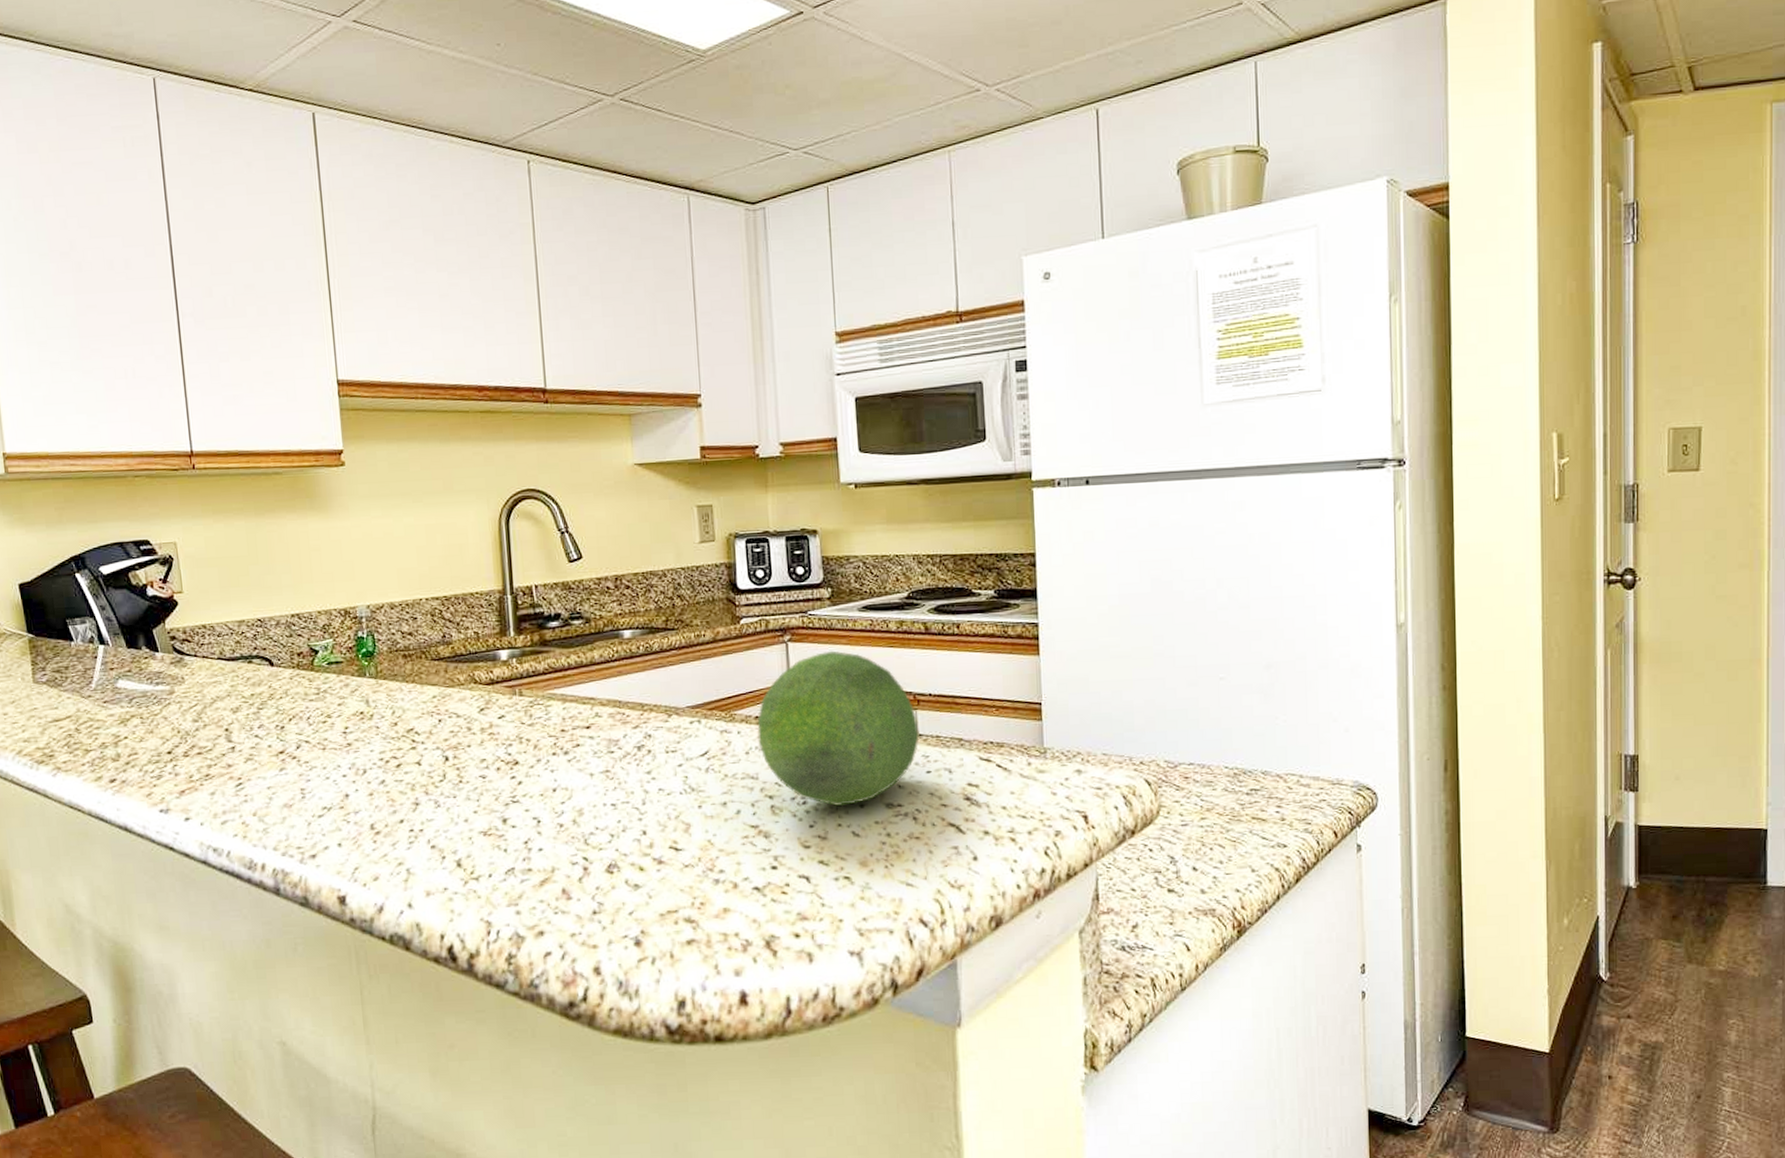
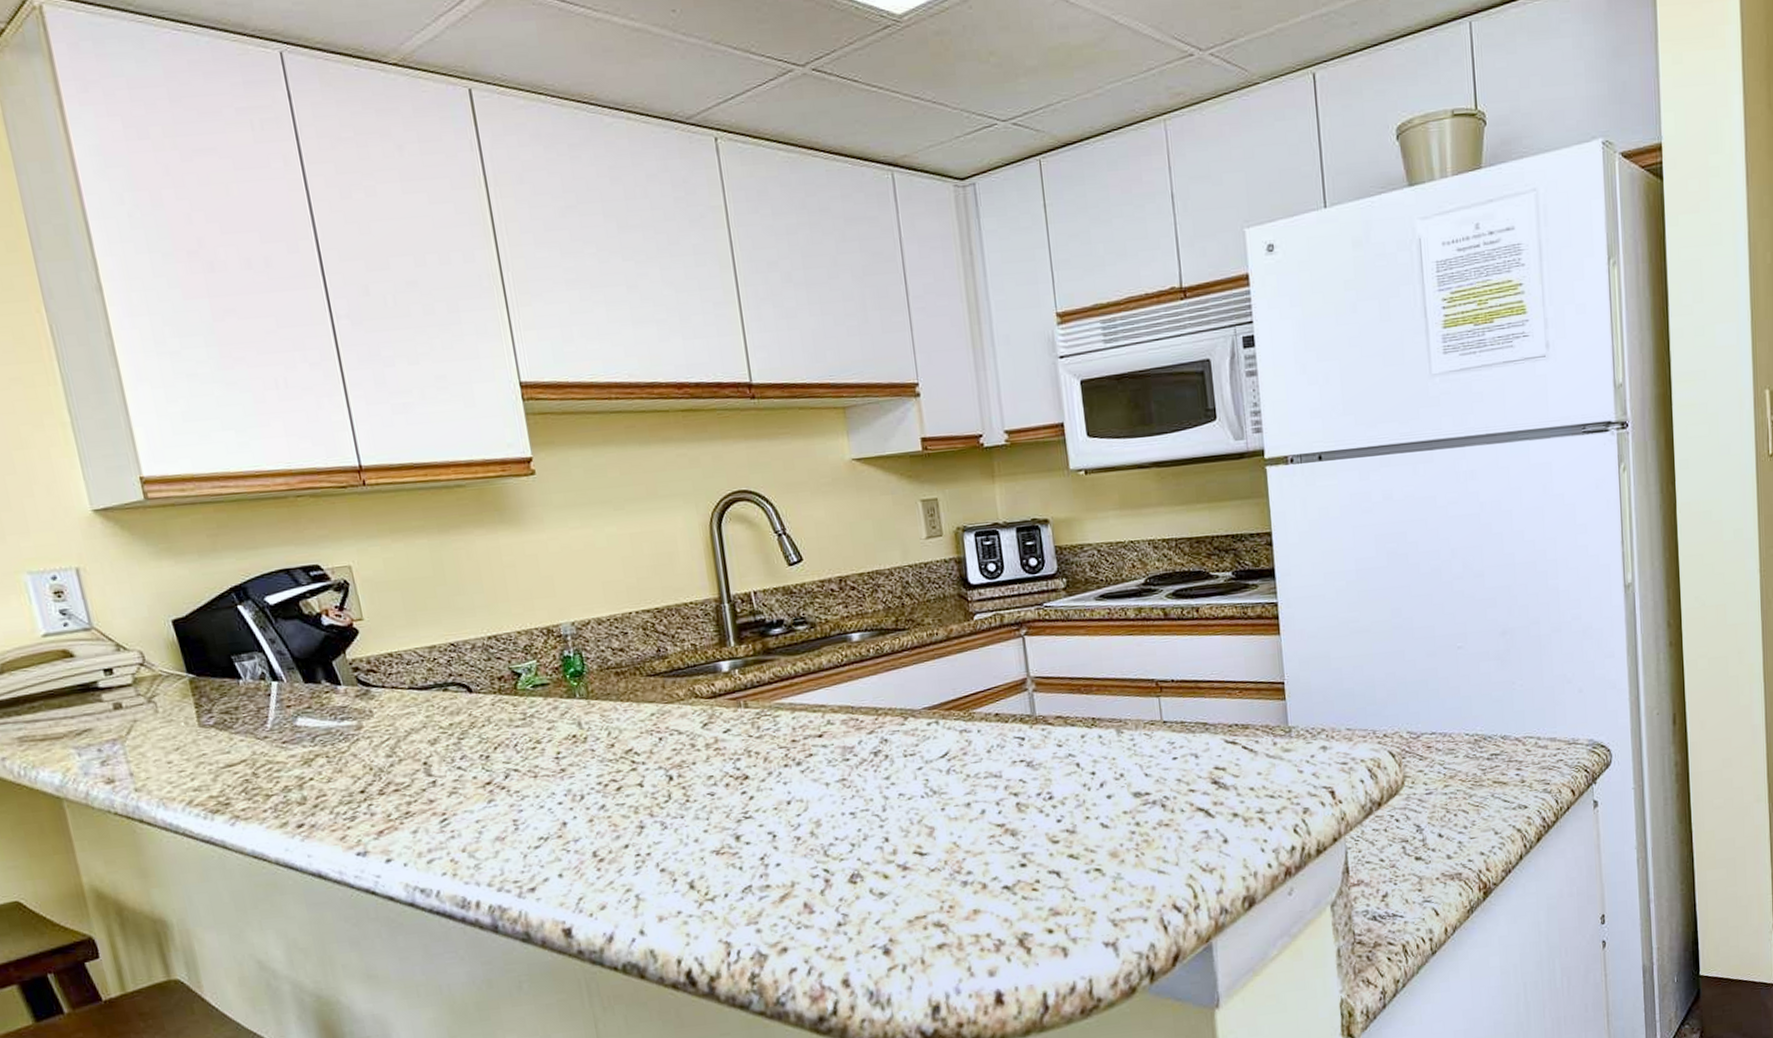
fruit: present [757,650,921,807] -> none [996,642,1165,799]

